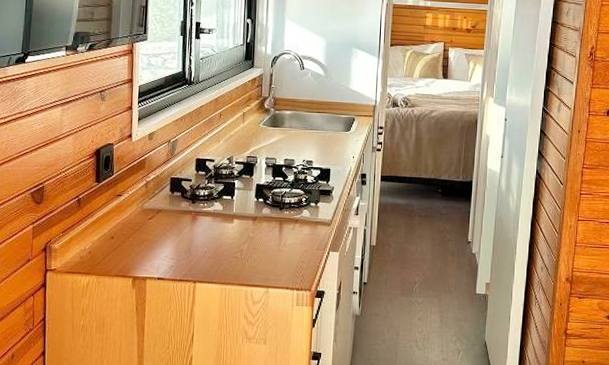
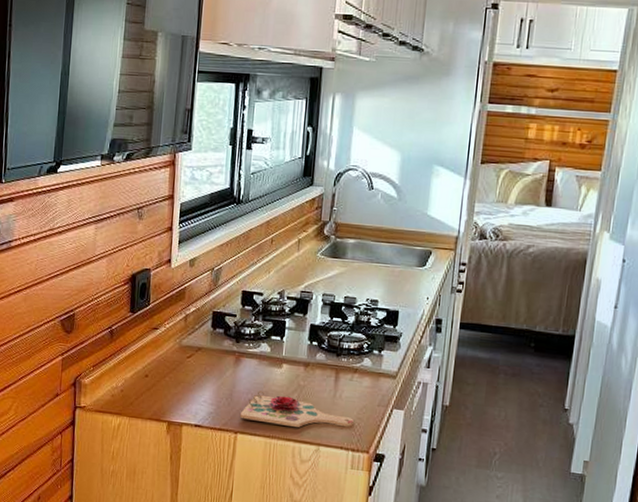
cutting board: none [197,244,297,273] -> present [239,390,354,427]

